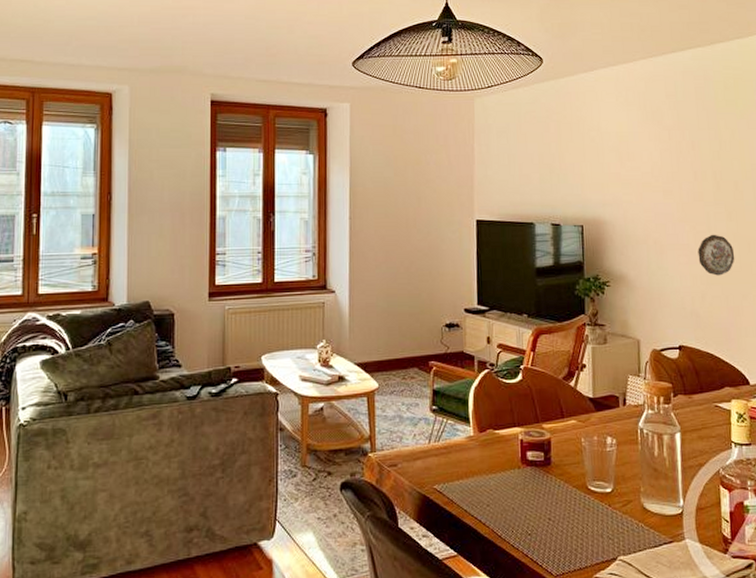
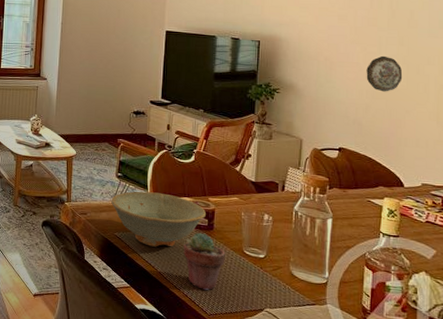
dish: none [426,425,541,497] -> present [111,191,206,247]
potted succulent: none [518,470,568,545] -> present [183,232,225,291]

